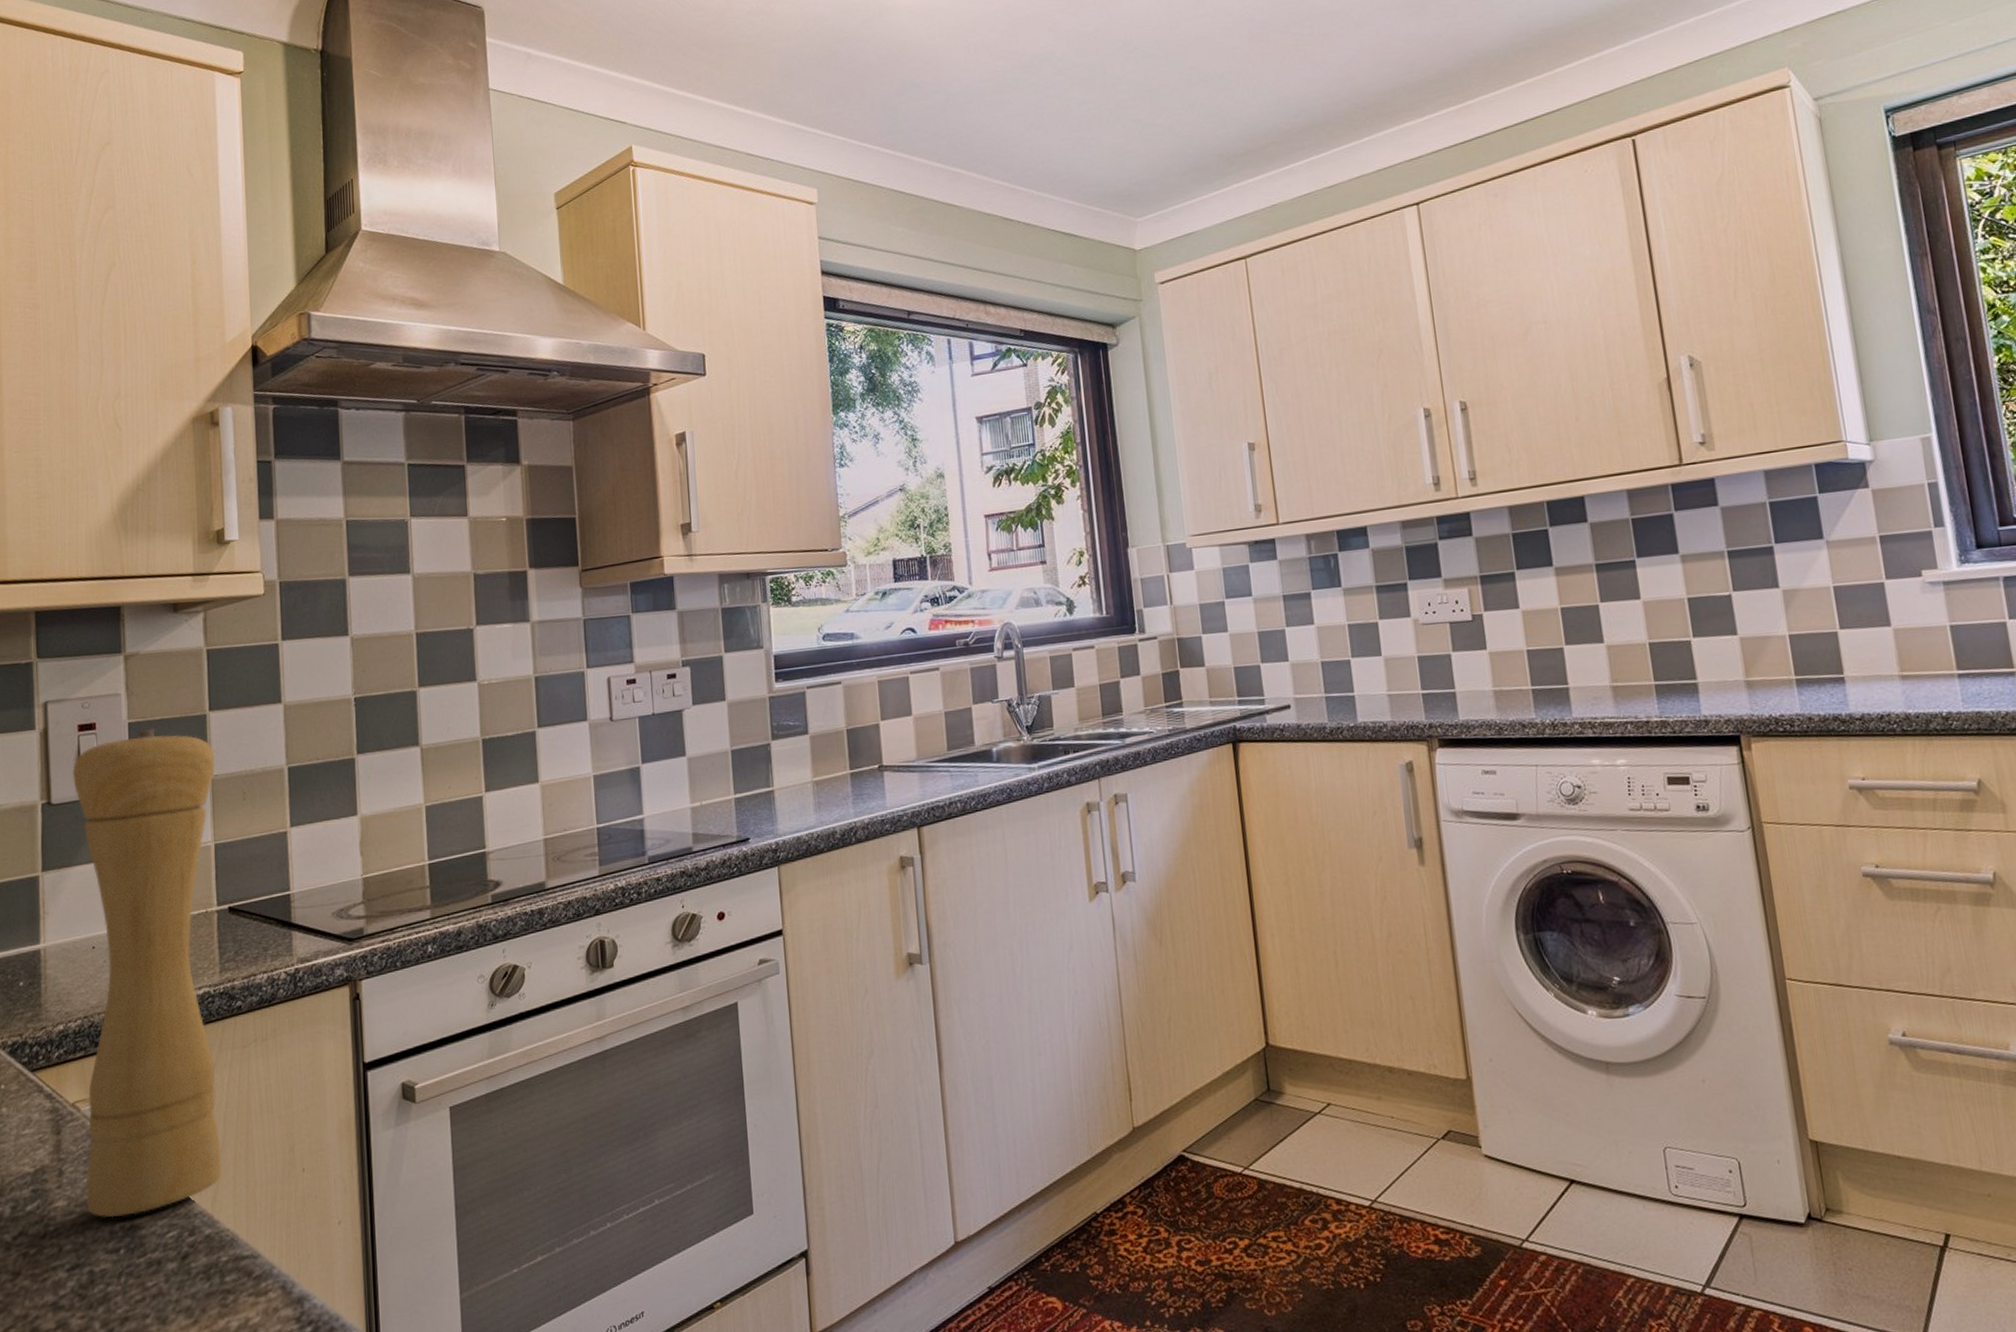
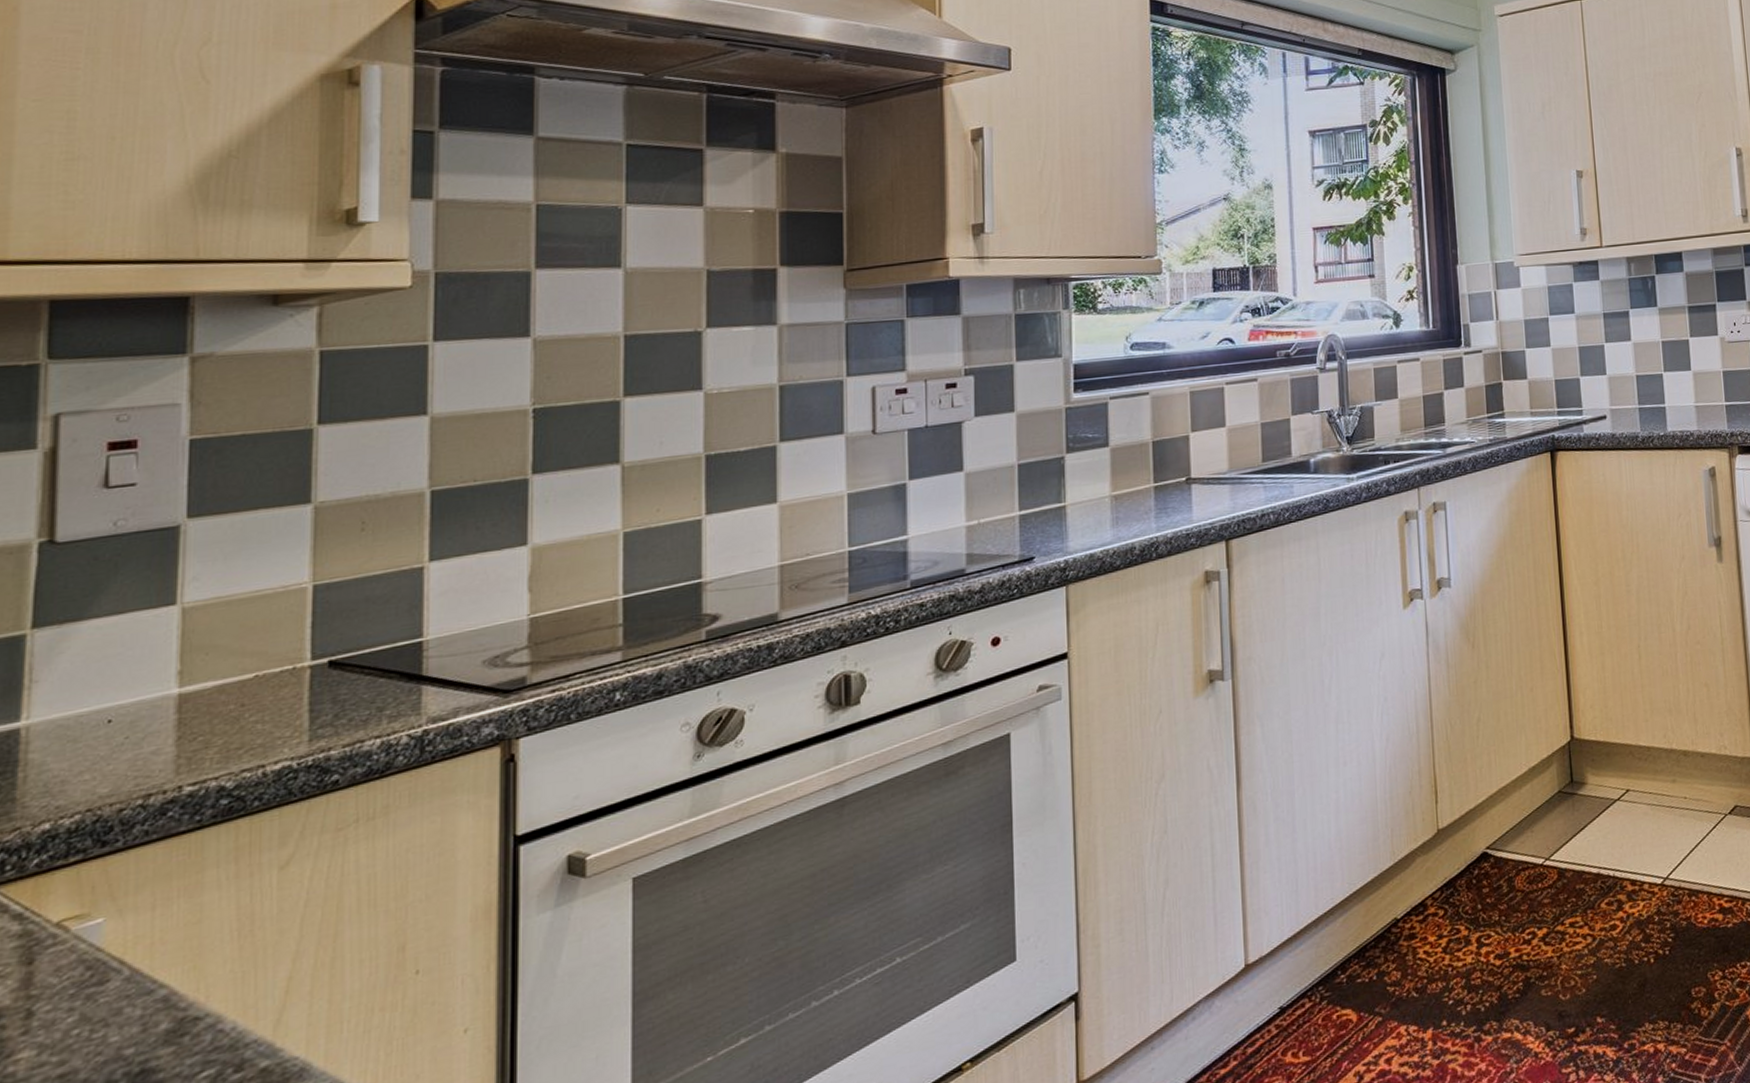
pepper mill: present [73,728,222,1218] -> none [69,445,323,1065]

